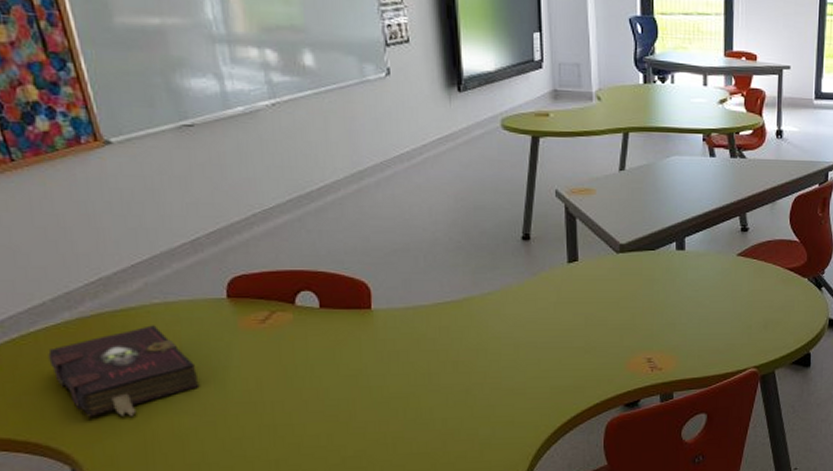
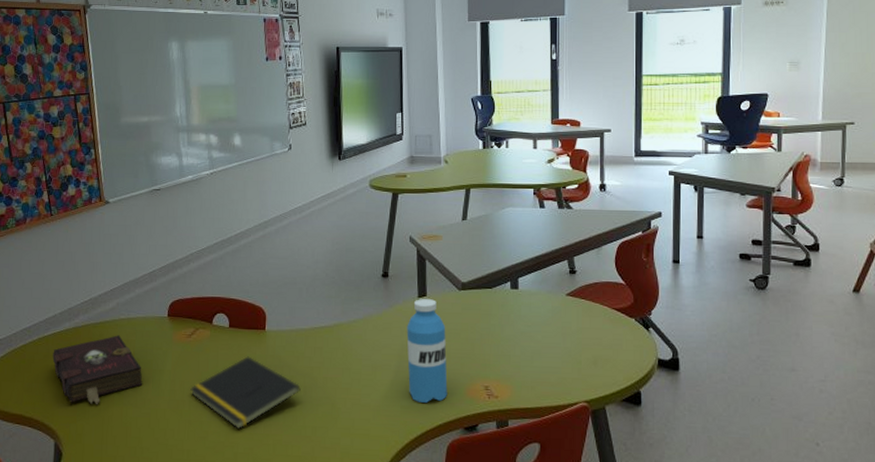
notepad: none [271,342,424,429] -> present [190,356,301,429]
water bottle: none [555,264,605,381] -> present [406,299,448,403]

